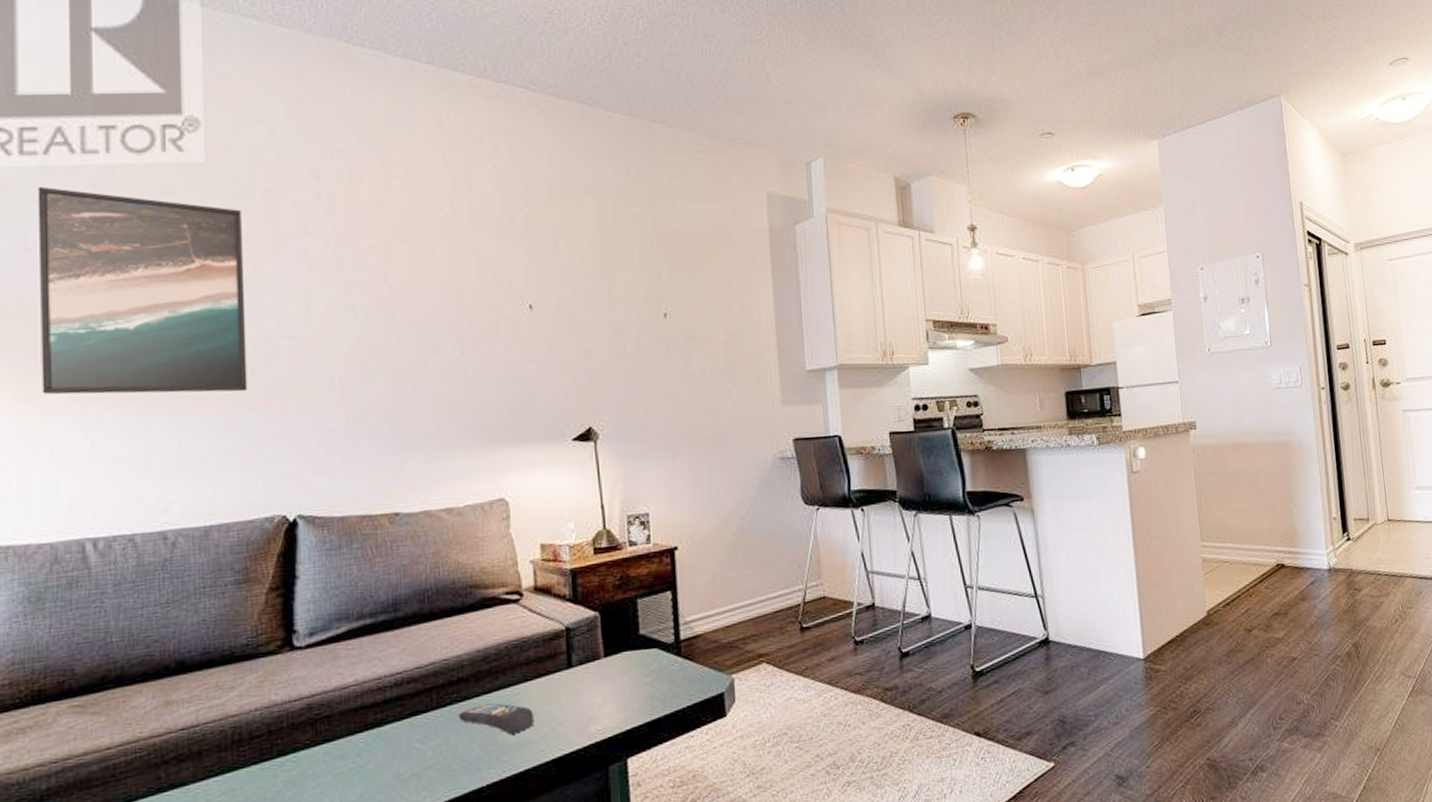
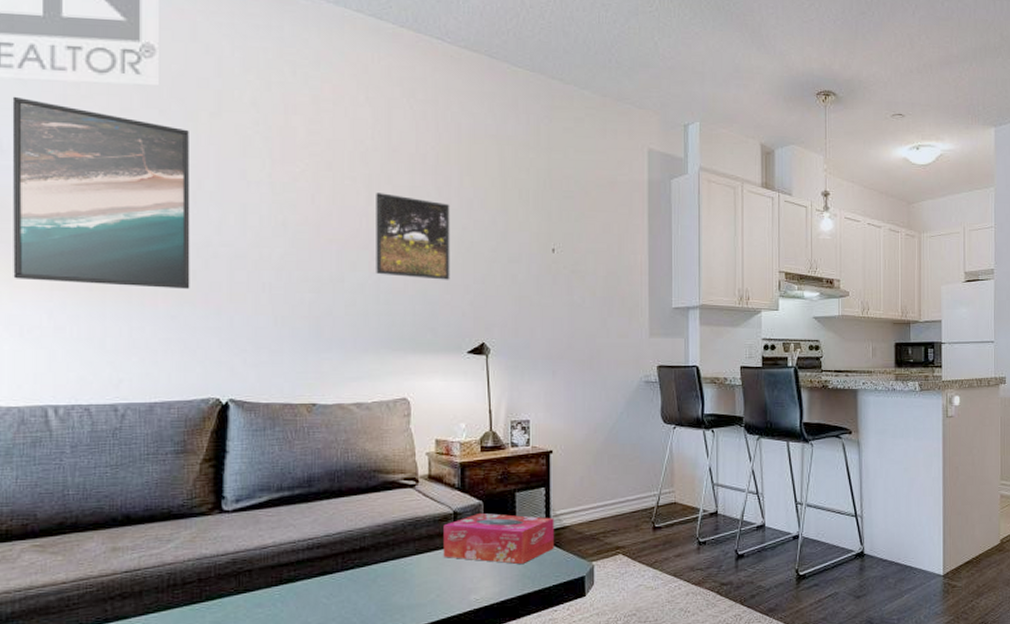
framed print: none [458,264,549,359] -> present [376,193,450,280]
remote control: present [458,703,534,735] -> none [359,570,423,597]
tissue box: none [554,625,686,685] -> present [443,512,554,565]

